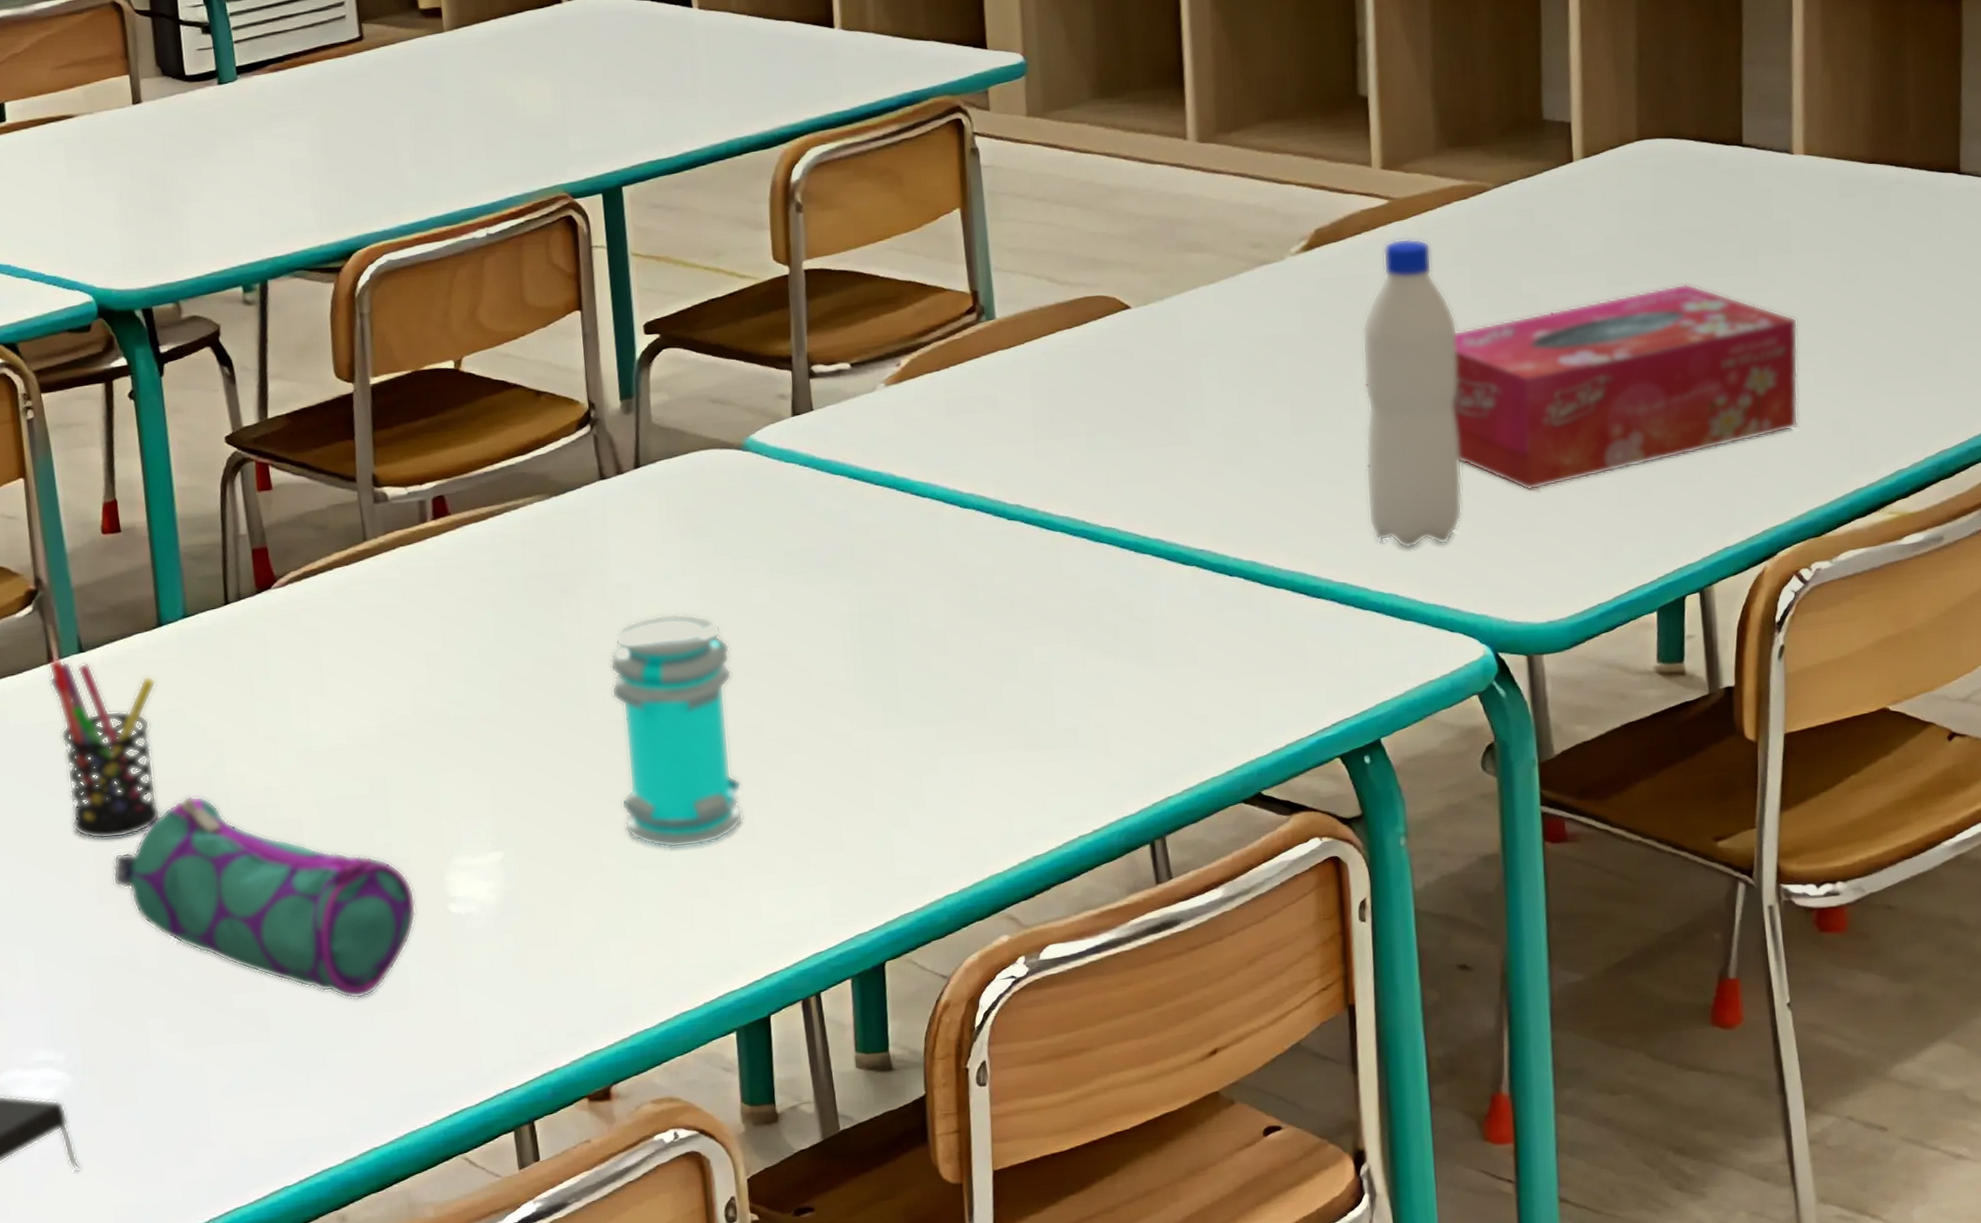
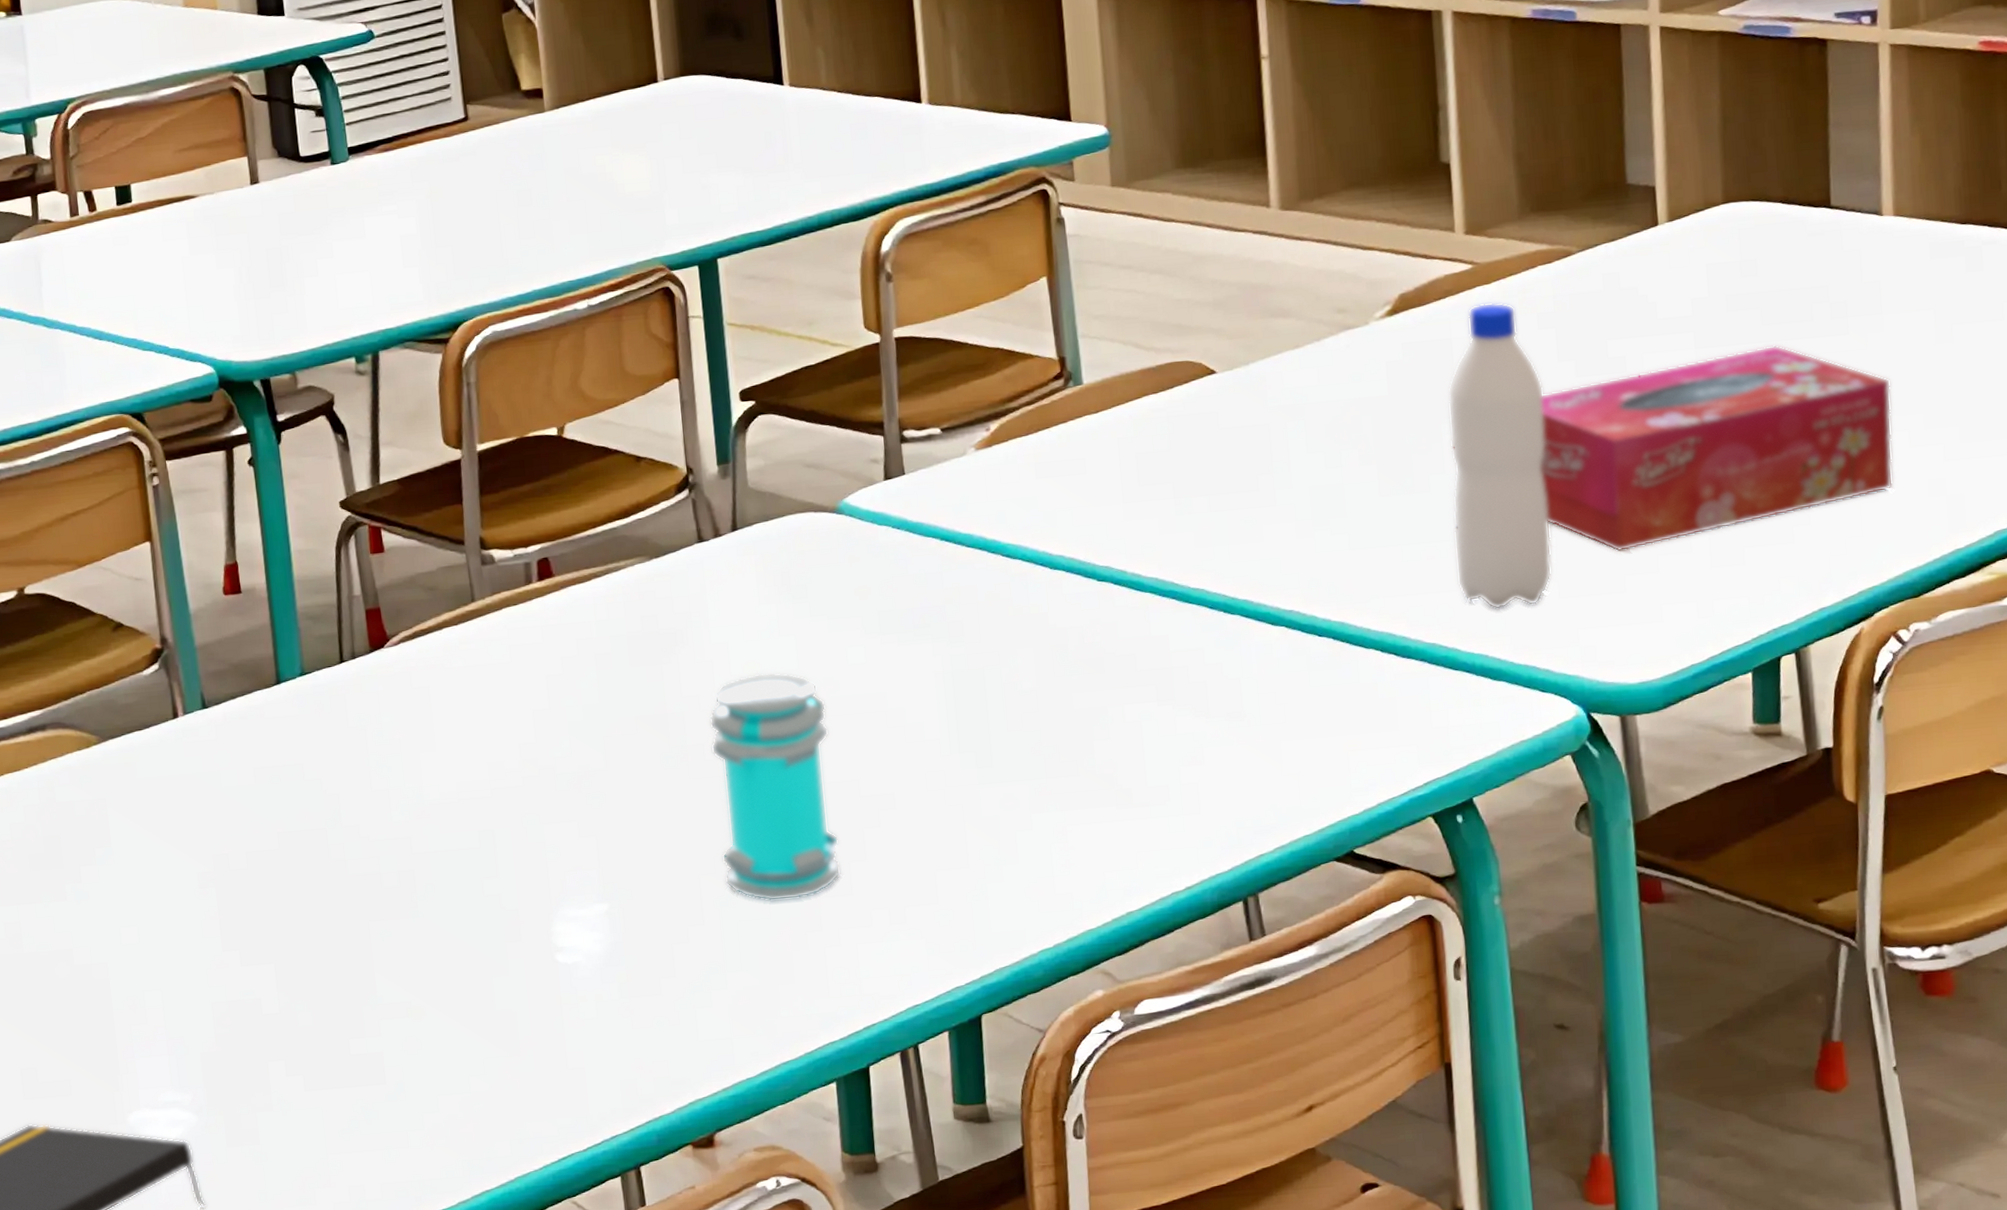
pen holder: present [49,658,161,840] -> none [174,714,280,889]
pencil case: present [112,796,417,999] -> none [235,847,525,1046]

